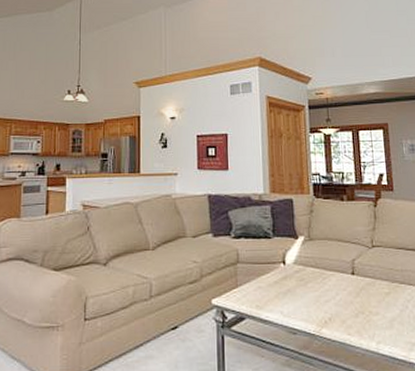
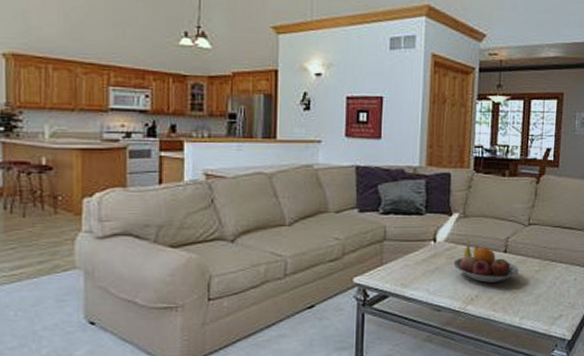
fruit bowl: none [304,267,369,305] -> present [453,245,519,283]

